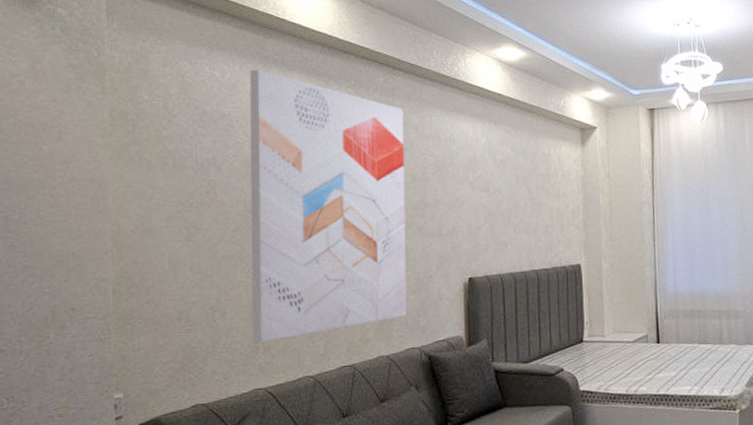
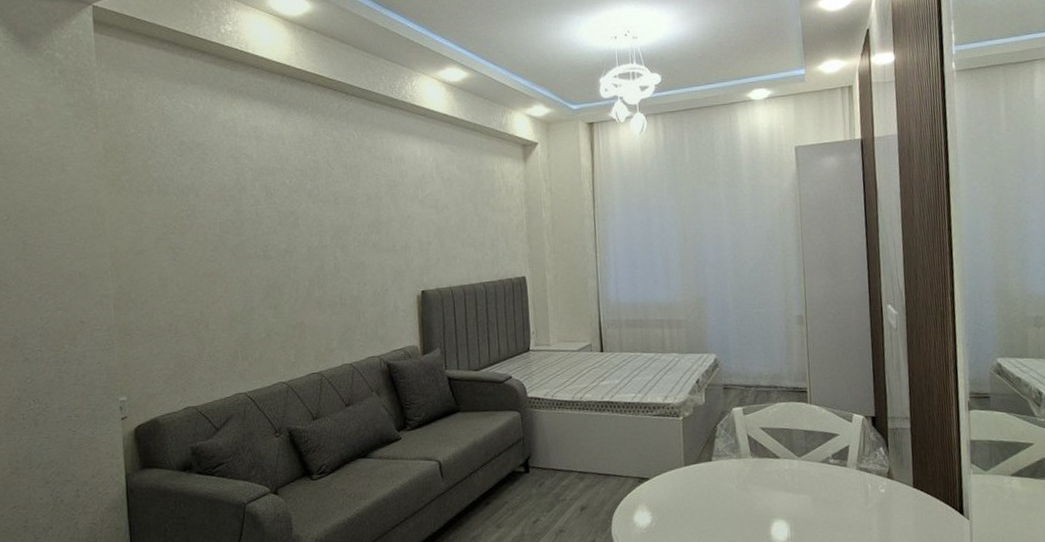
wall art: present [249,69,408,343] -> none [219,100,367,352]

